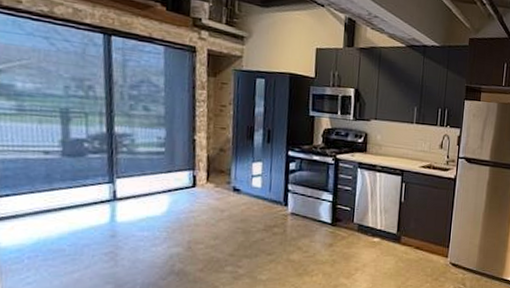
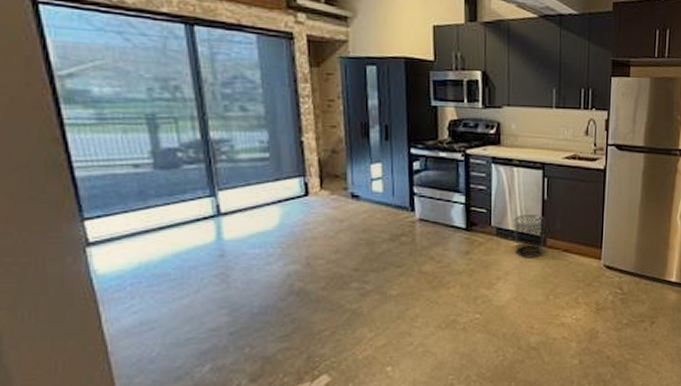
waste bin: none [372,214,402,253] -> present [512,214,546,258]

